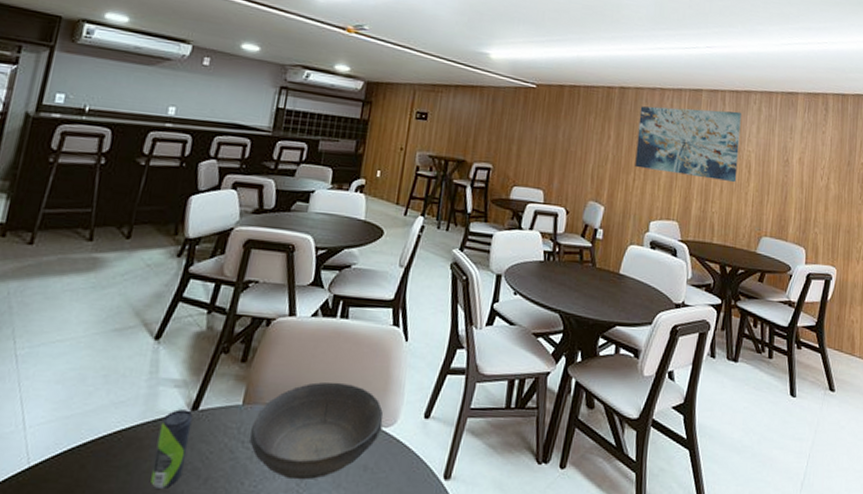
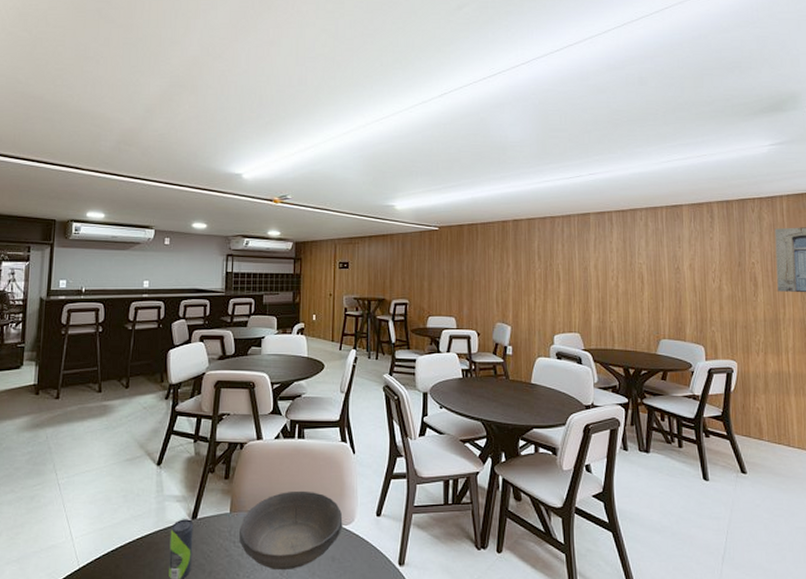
wall art: present [635,106,741,183] -> none [534,229,631,294]

